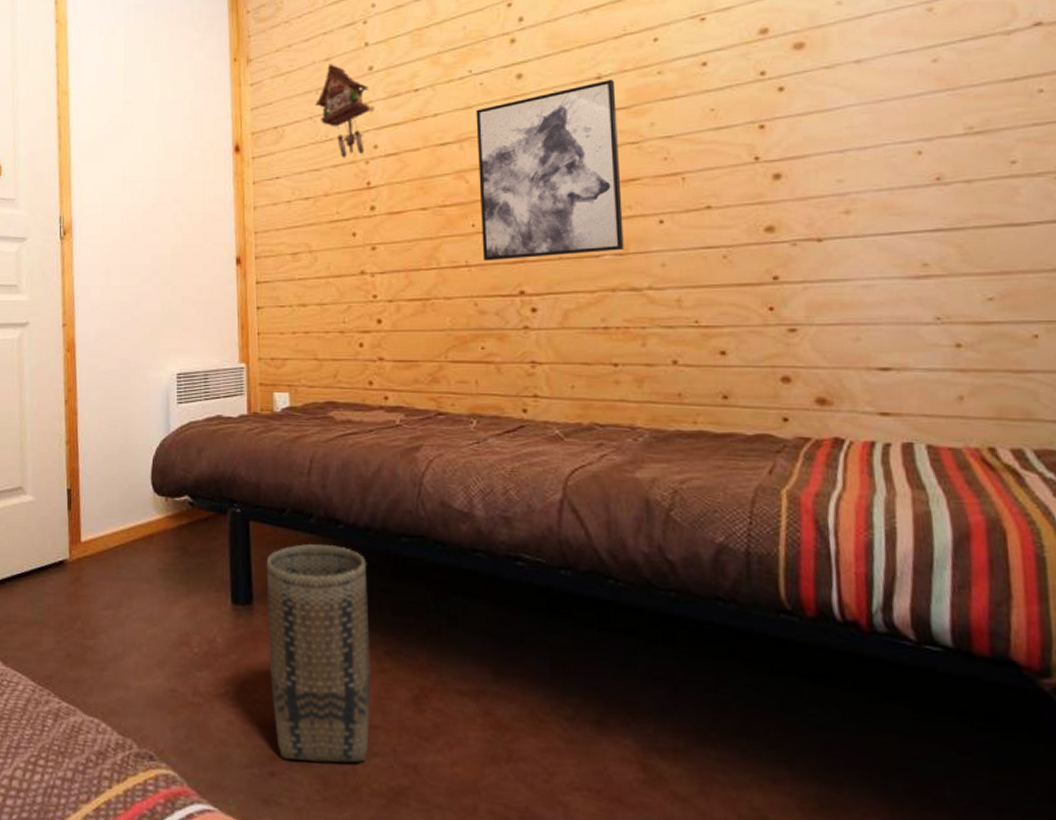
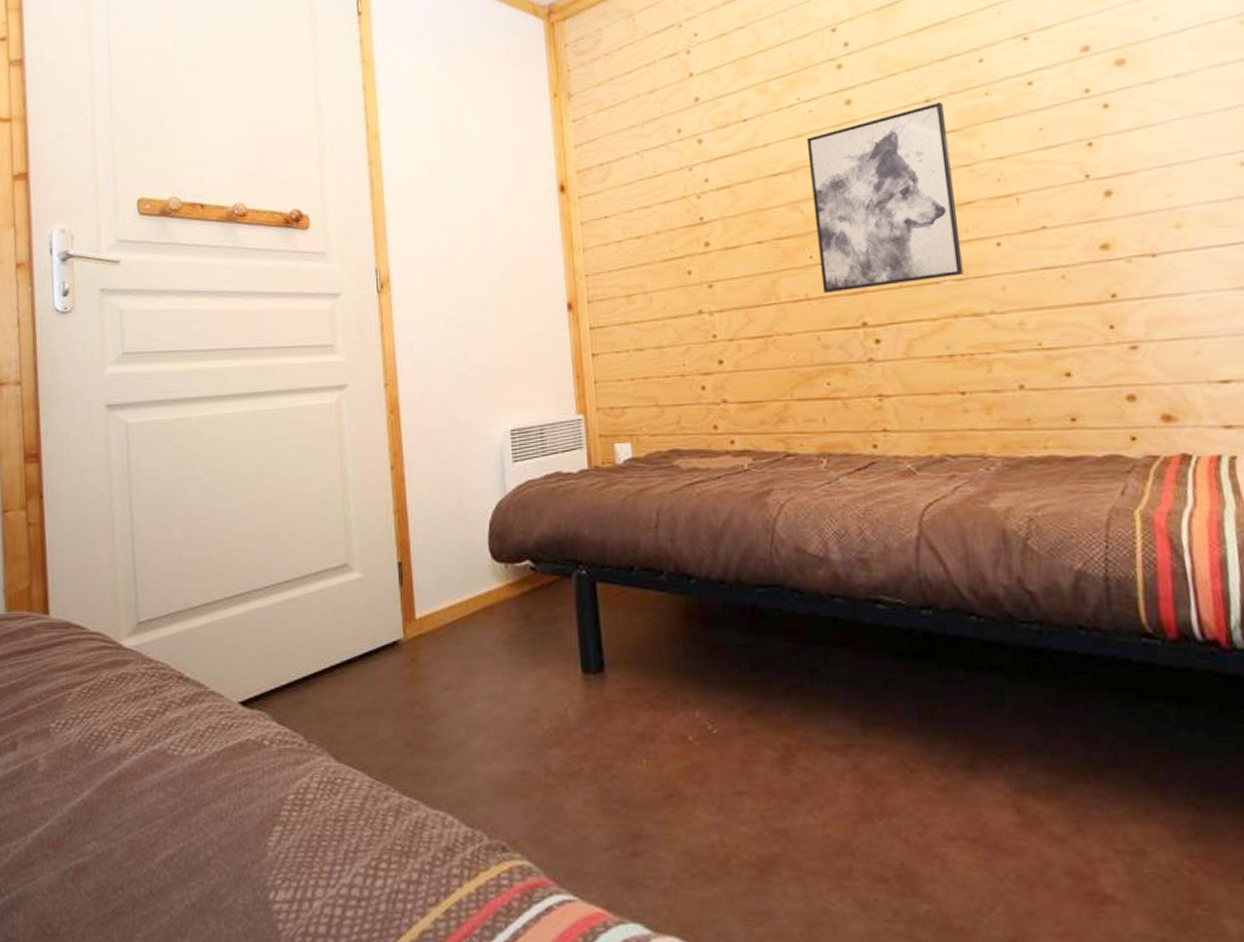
basket: present [266,544,372,763] -> none [616,602,736,838]
cuckoo clock: present [315,64,371,158] -> none [642,96,699,194]

